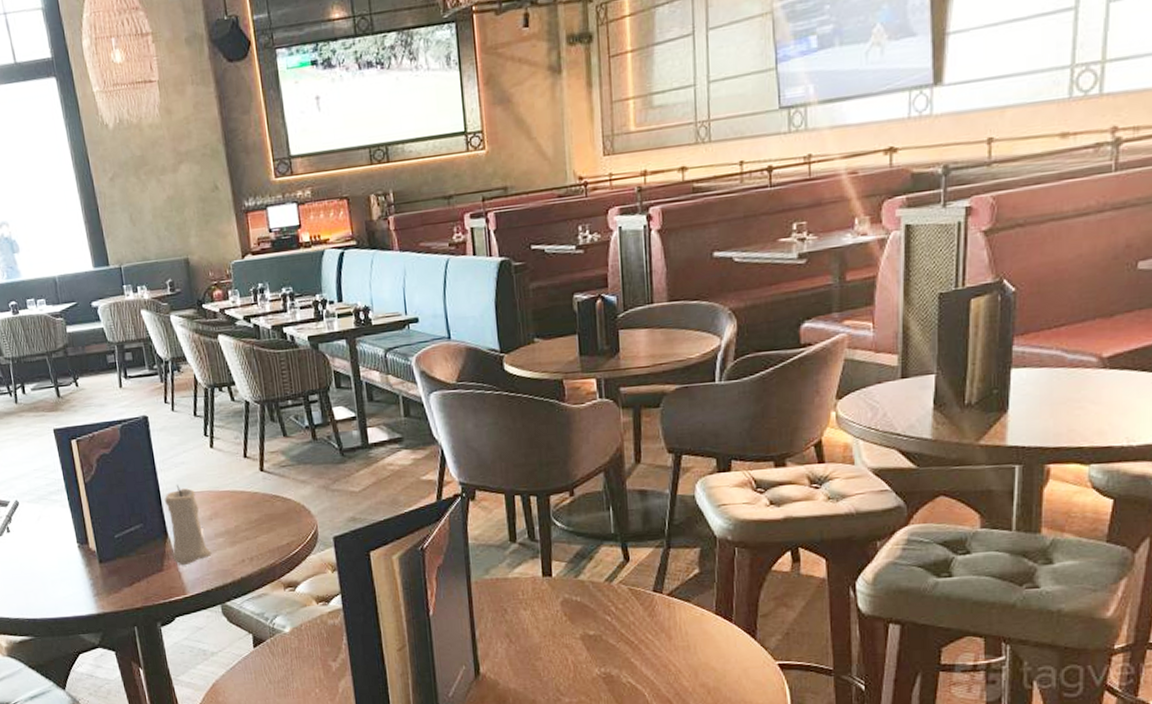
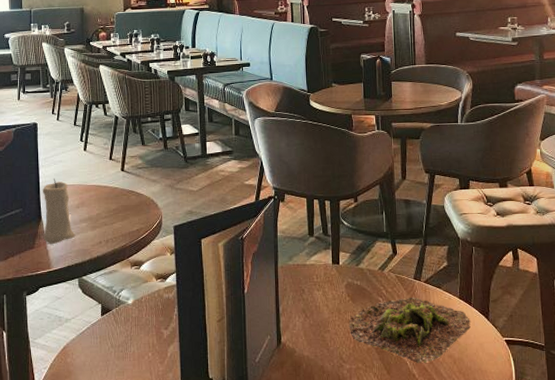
succulent plant: none [567,614,731,694] -> present [349,298,471,363]

